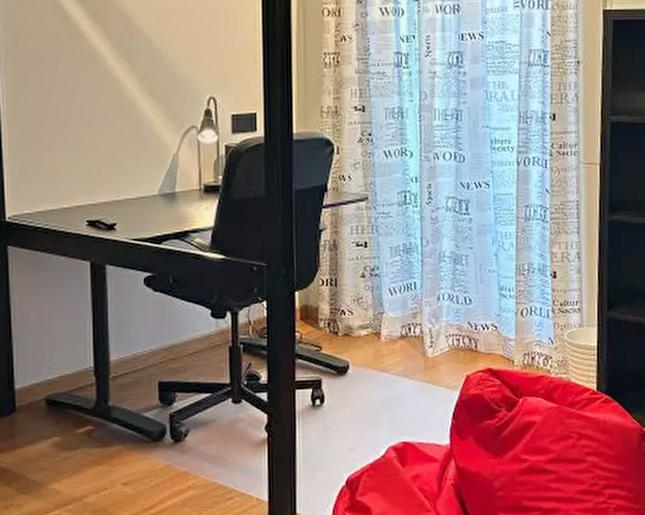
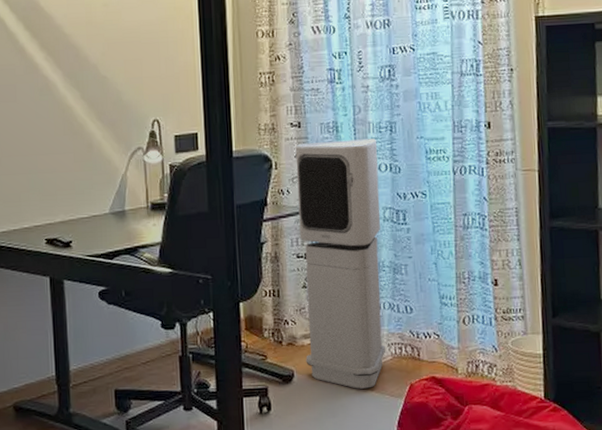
air purifier: none [358,126,444,381] -> present [295,138,386,389]

